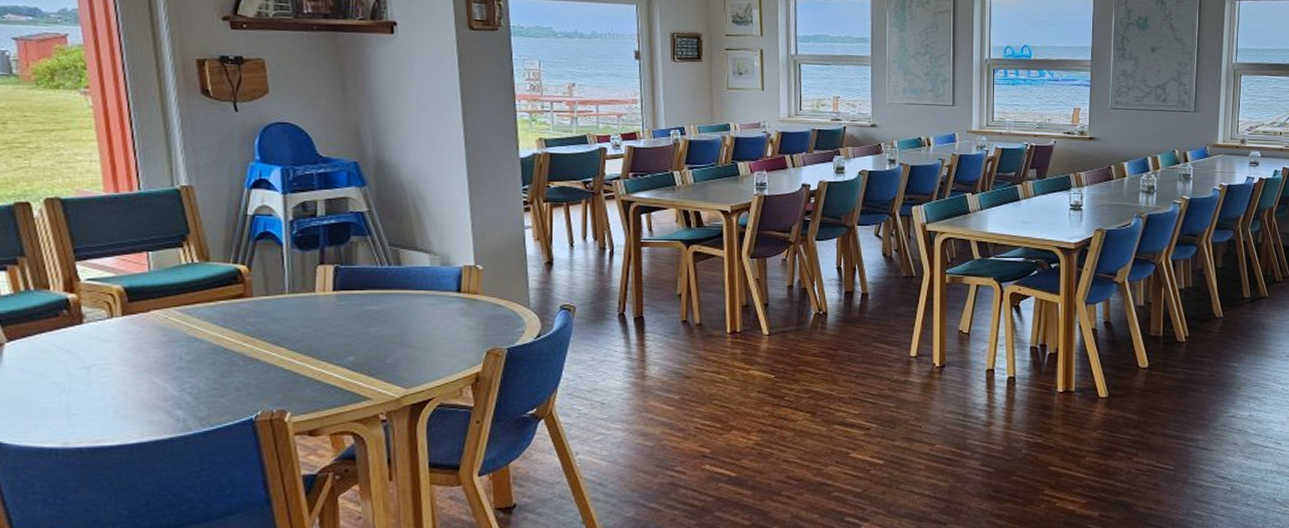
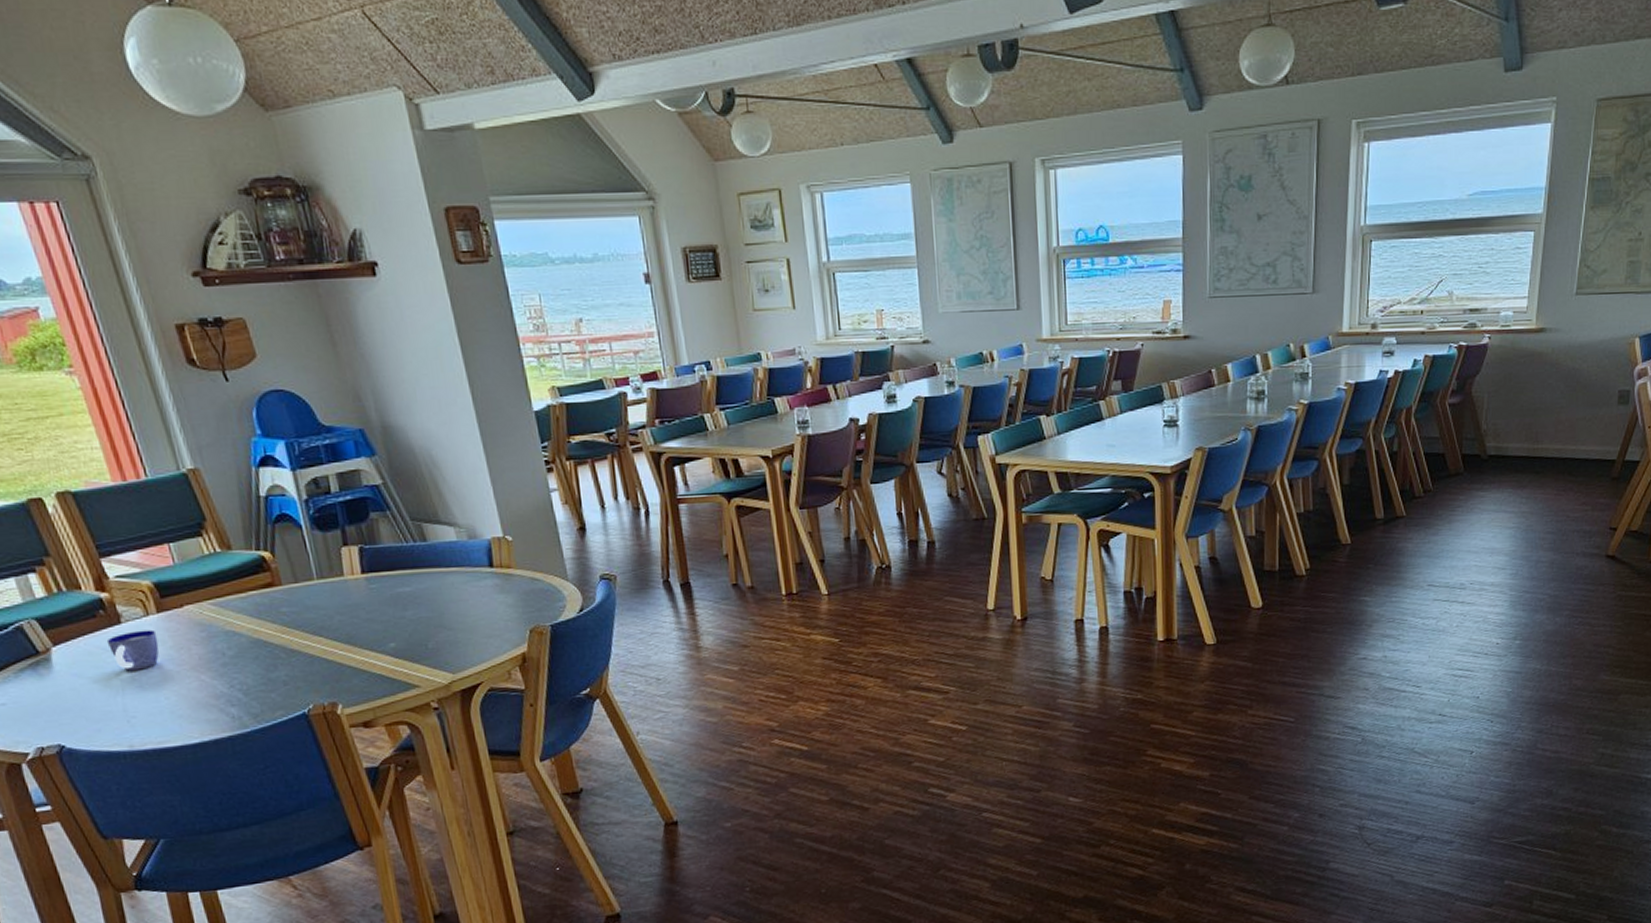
cup: none [63,331,117,370] -> present [106,629,159,671]

